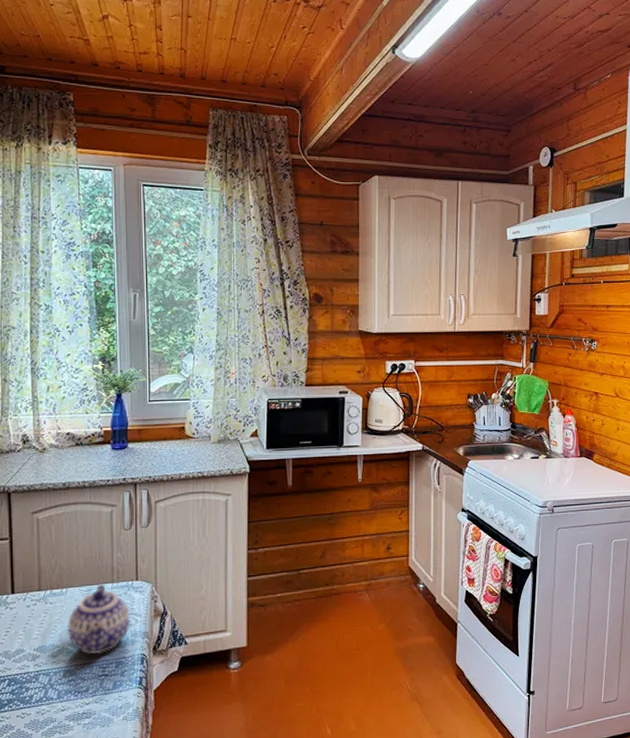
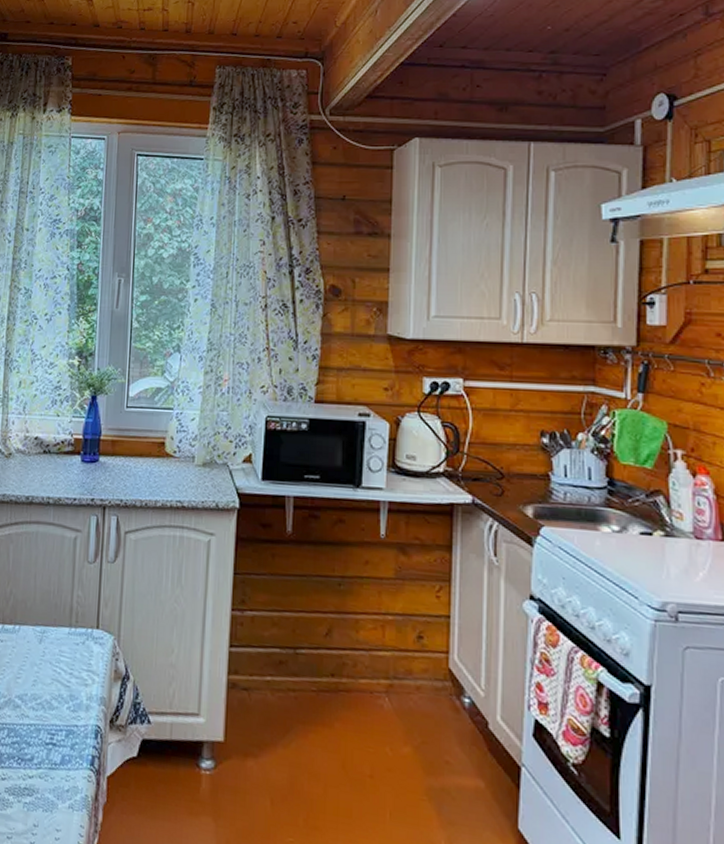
teapot: present [68,584,130,655] -> none [16,626,87,716]

